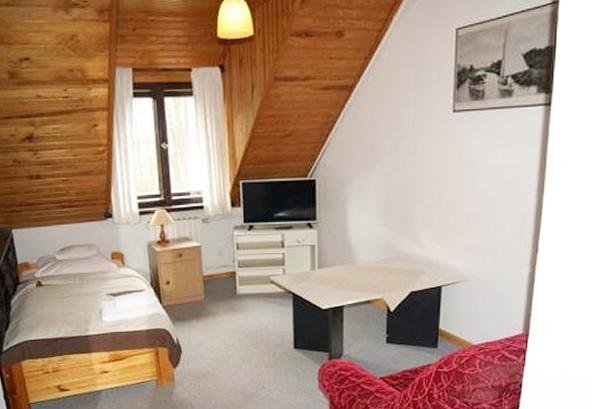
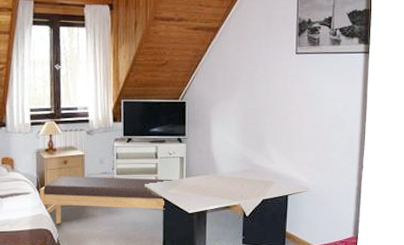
bench: none [154,270,302,323] -> present [40,175,172,224]

